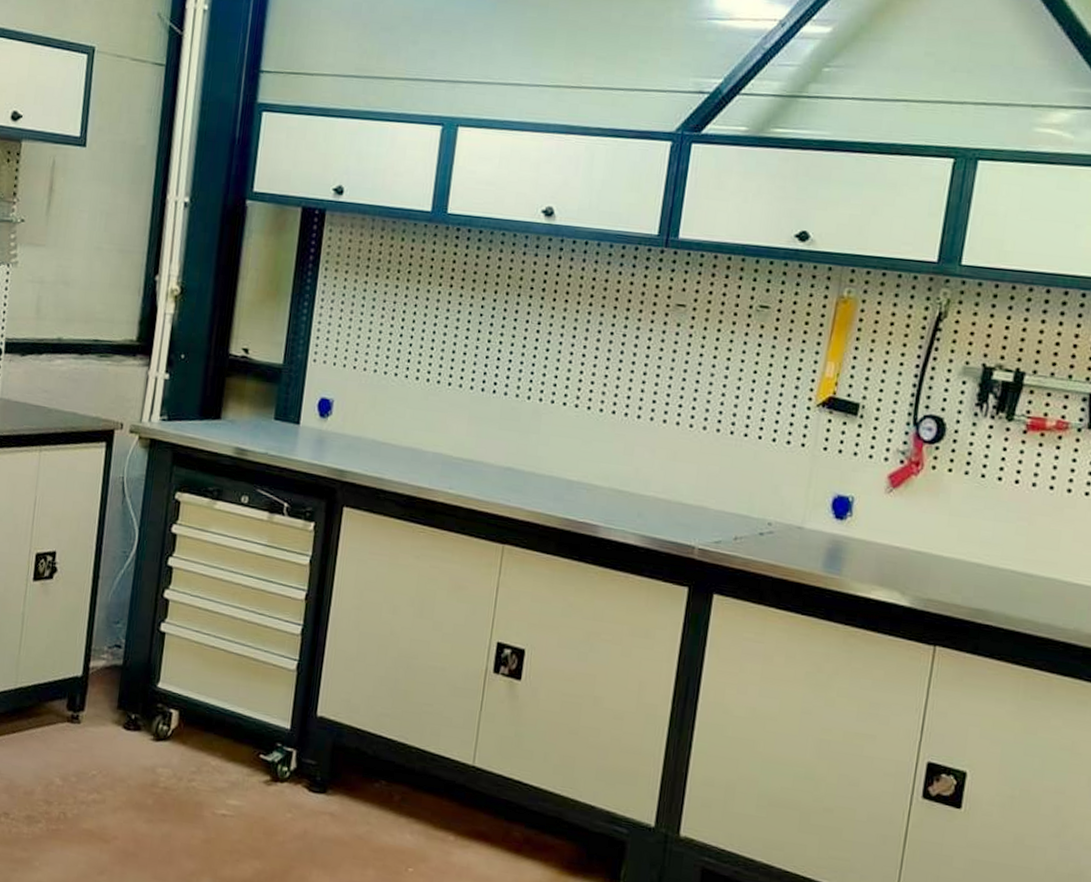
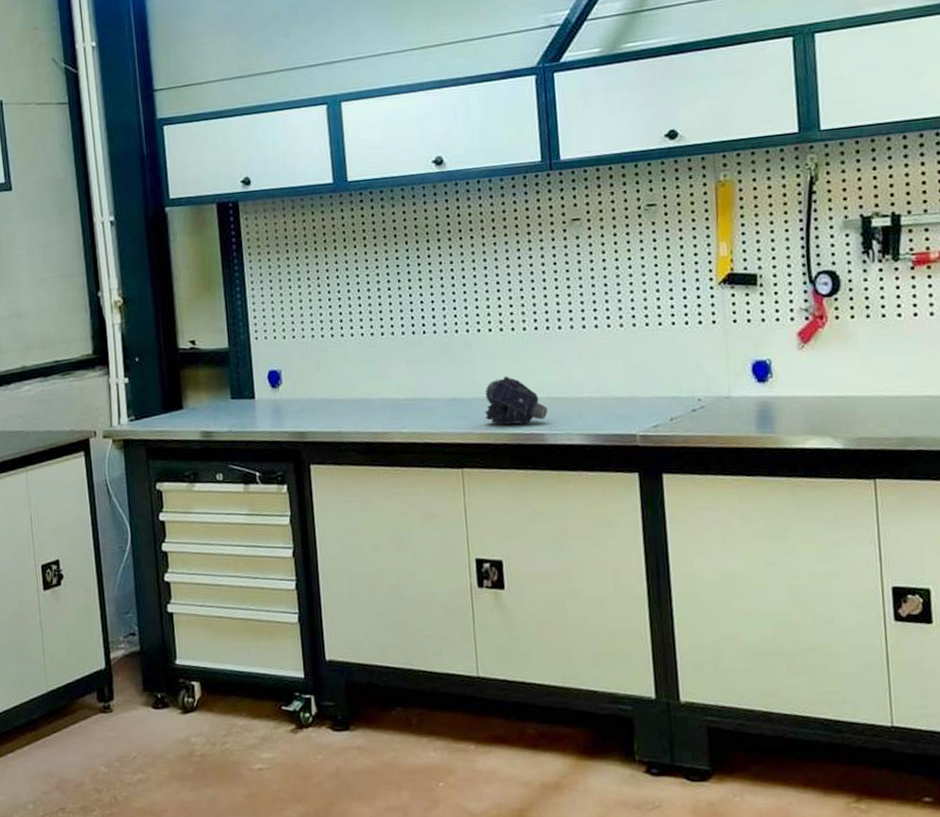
drill bit: none [539,456,608,511] -> present [484,376,548,425]

